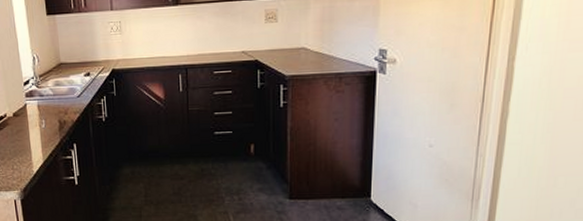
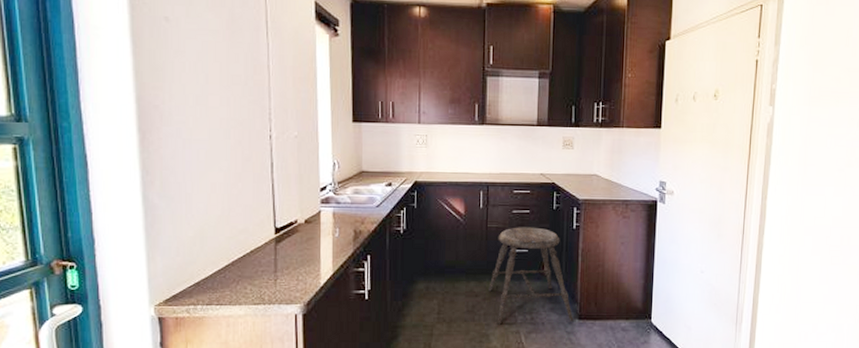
stool: none [193,108,284,206] -> present [488,227,574,325]

